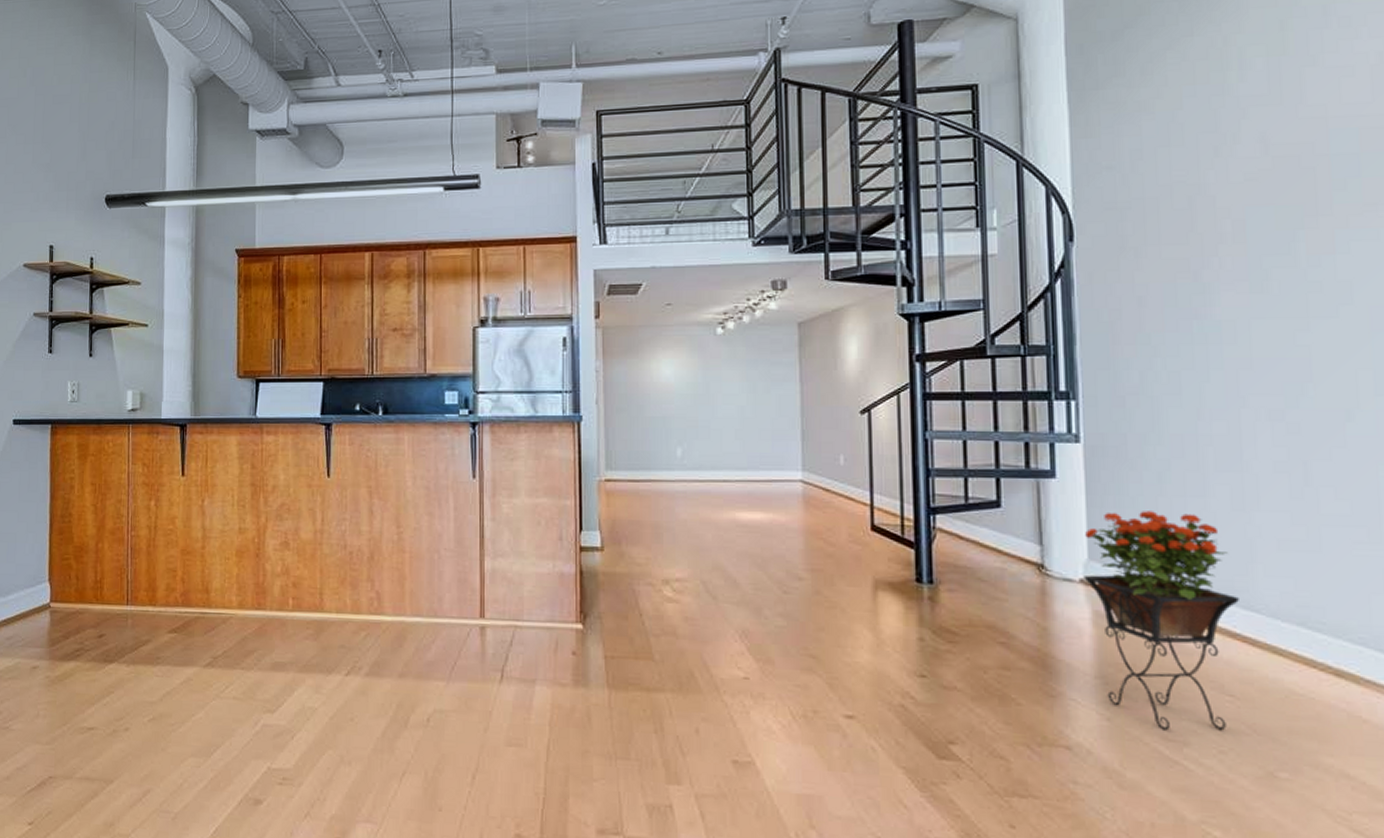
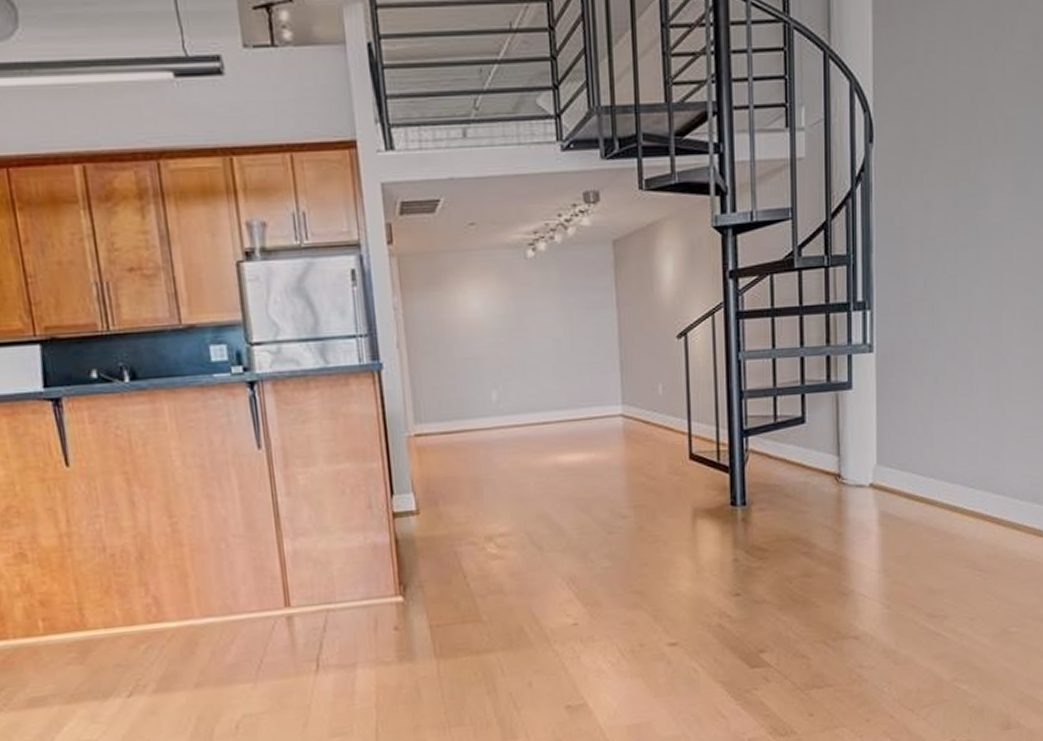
potted flower: present [1083,511,1239,731] -> none [873,412,991,609]

